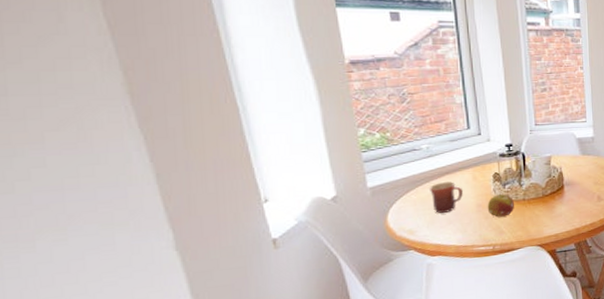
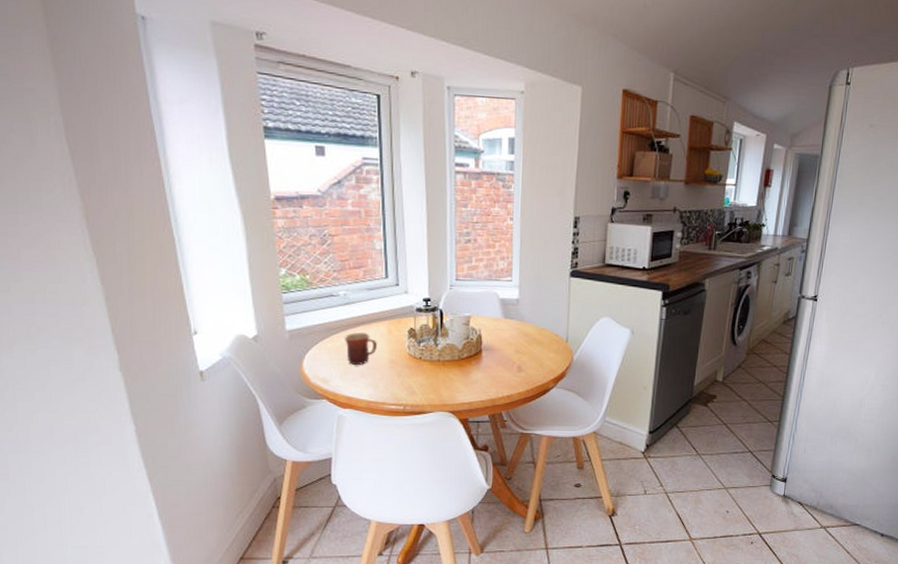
fruit: present [487,194,515,217] -> none [400,352,429,377]

